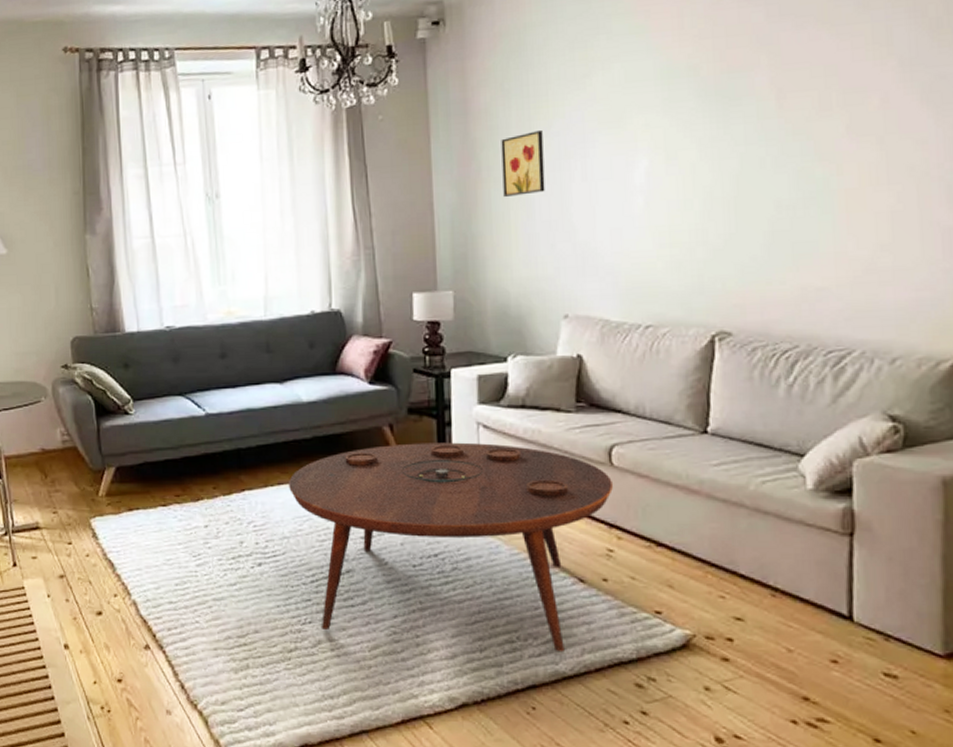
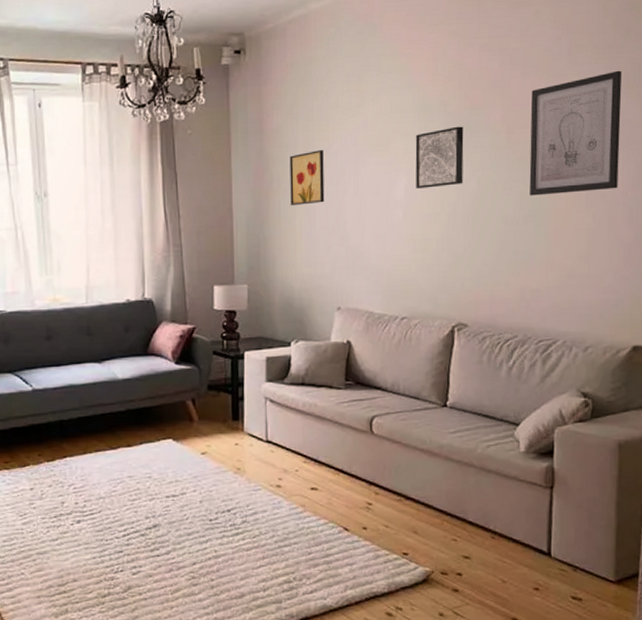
coffee table: present [288,442,613,653] -> none [104,414,372,589]
wall art: none [658,93,722,171] -> present [415,126,464,188]
wall art: none [808,13,932,174] -> present [529,70,623,196]

